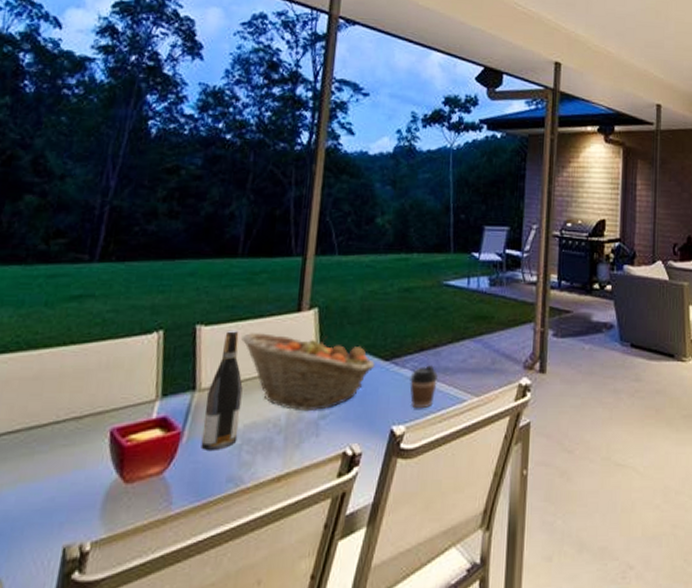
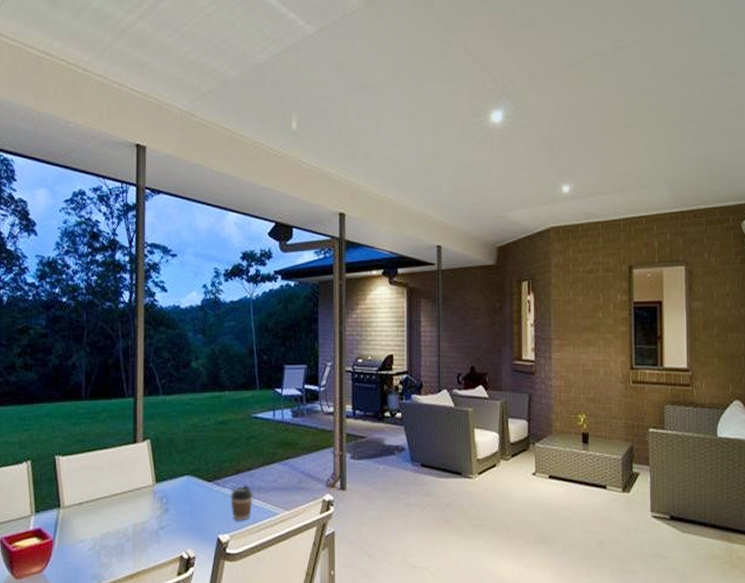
wine bottle: present [201,330,243,450] -> none [69,459,96,554]
fruit basket: present [241,333,375,412] -> none [92,461,200,524]

